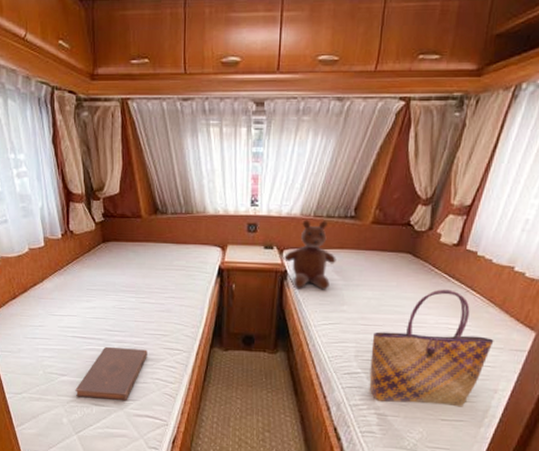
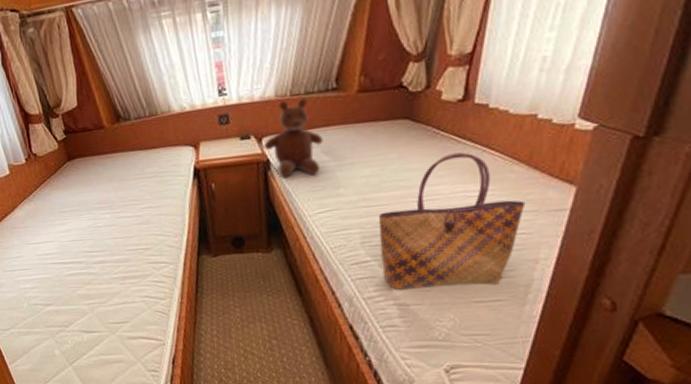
book: present [75,346,147,400] -> none [62,267,132,326]

